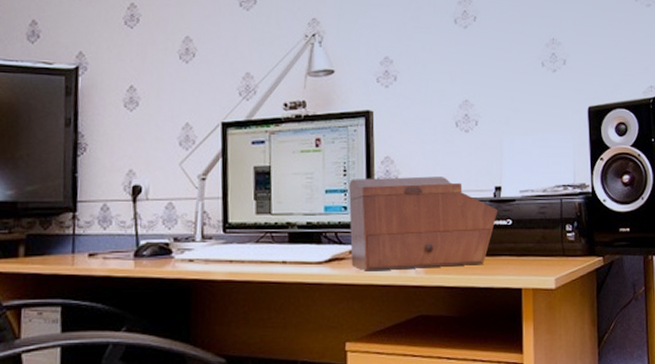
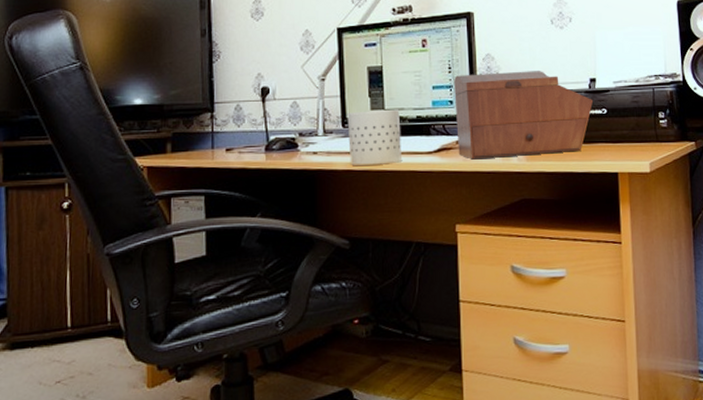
mug: none [229,214,289,277] -> present [347,109,401,167]

